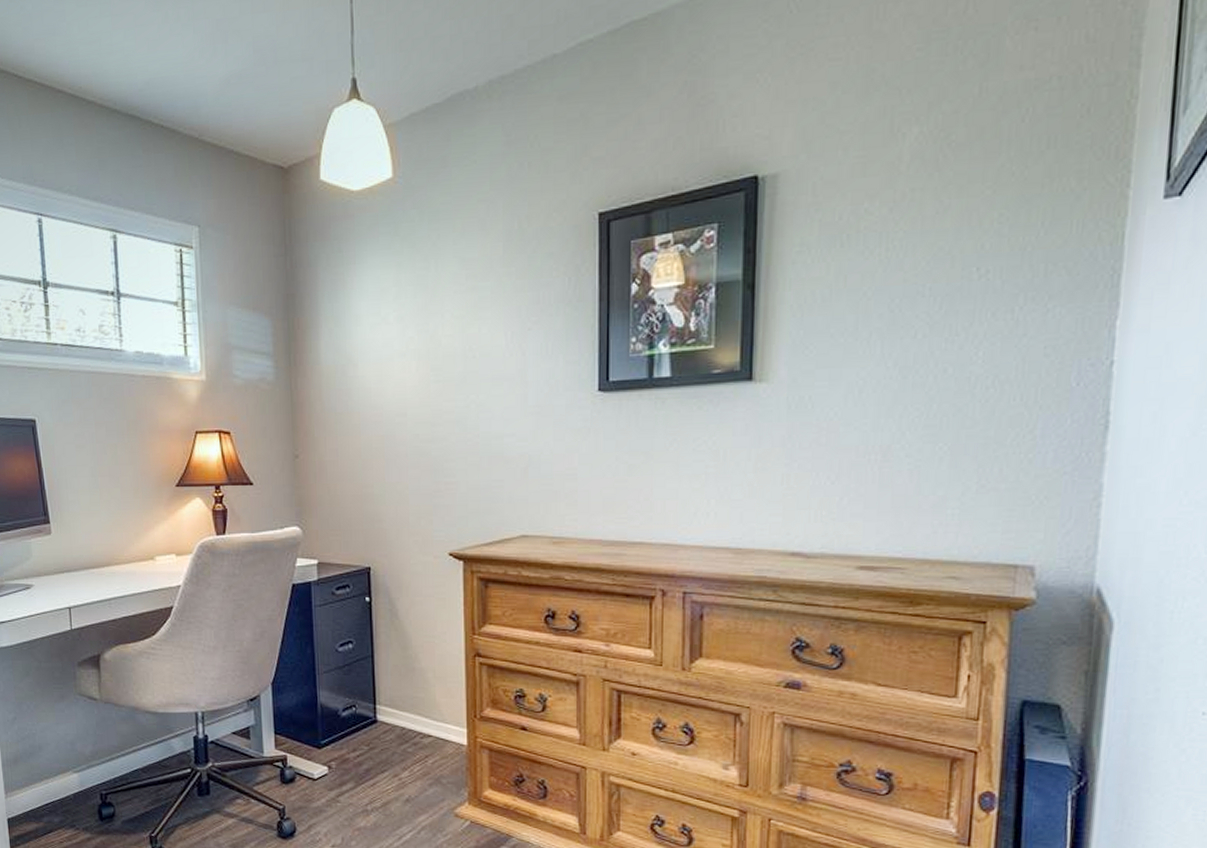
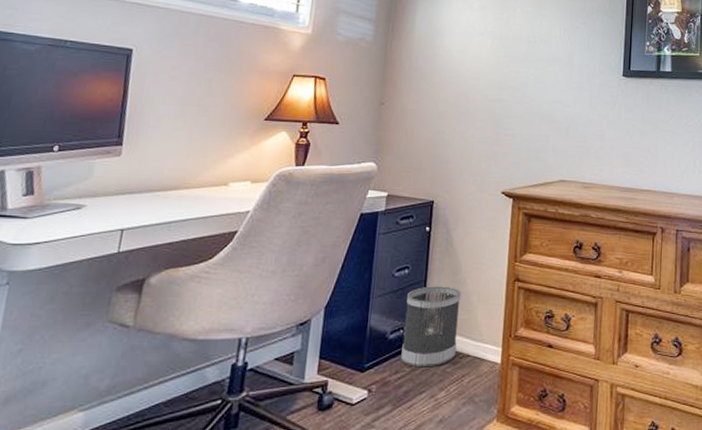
wastebasket: none [355,662,416,747] -> present [401,286,461,368]

